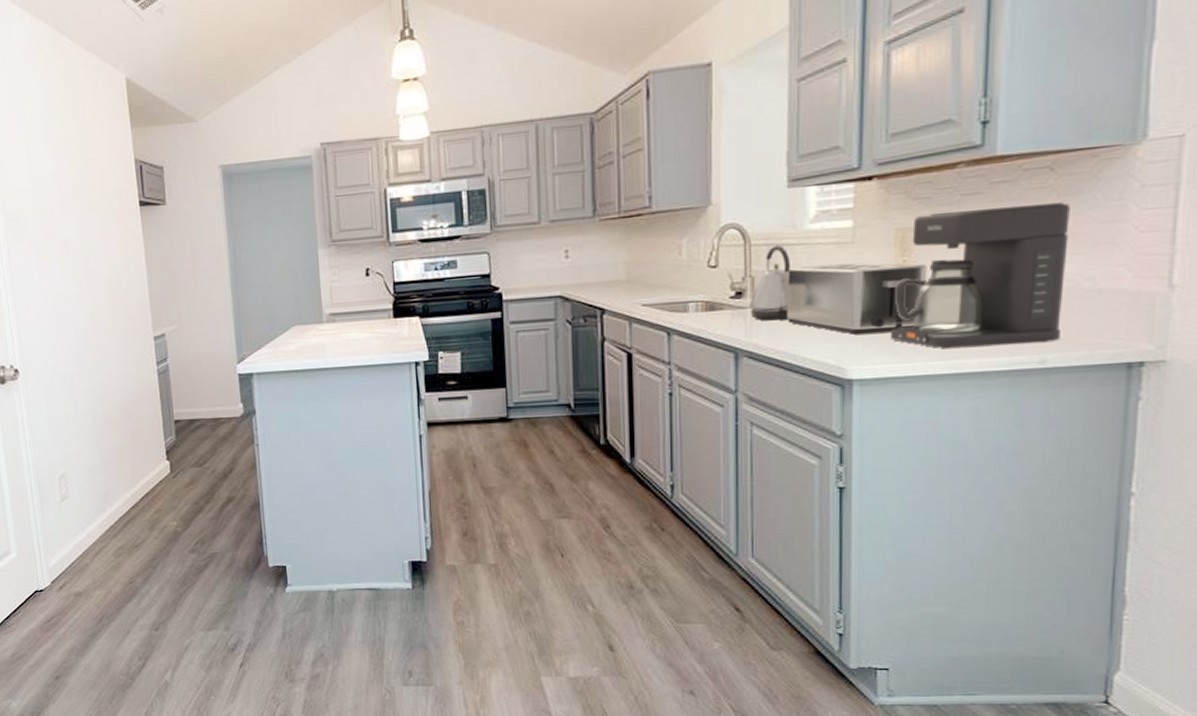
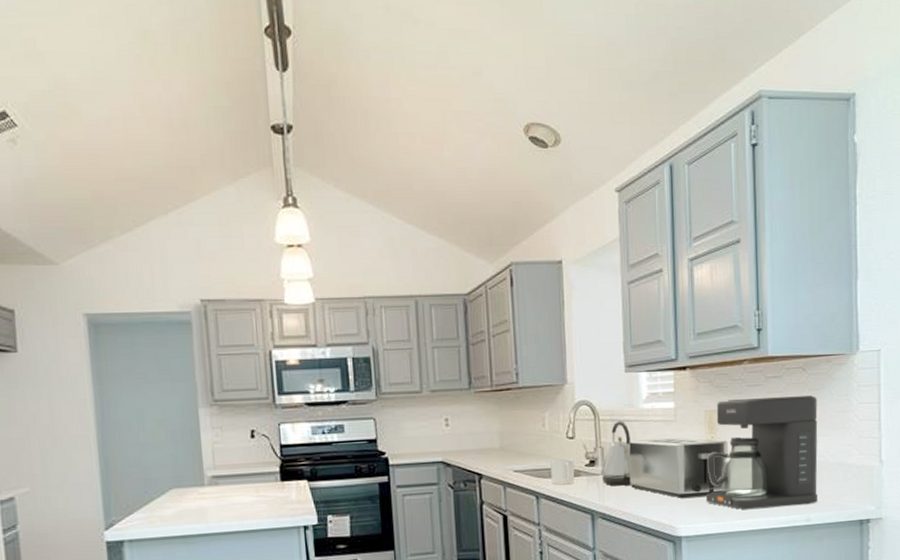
mug: none [686,290,716,321] -> present [550,458,575,486]

